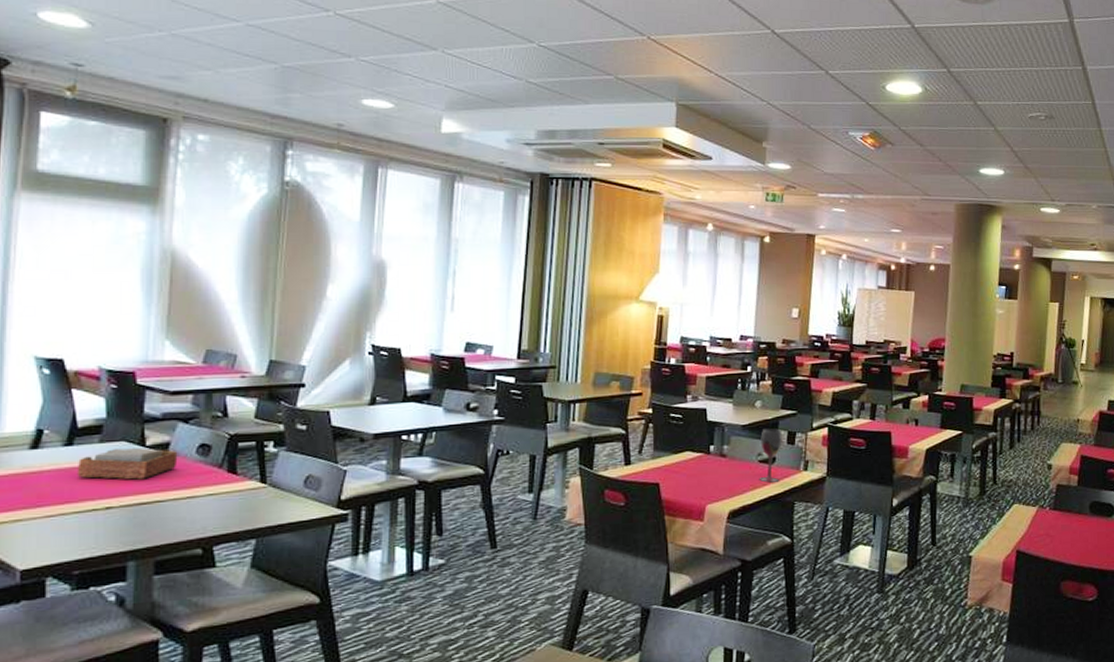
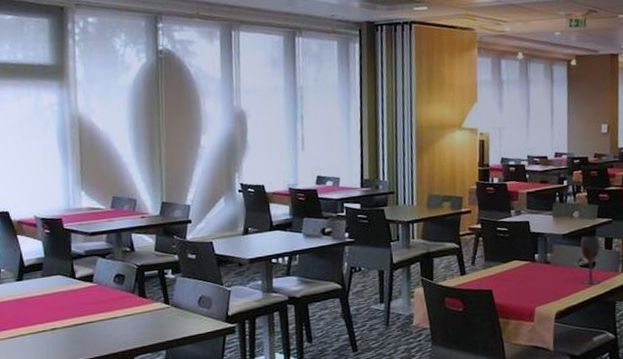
napkin holder: present [77,448,178,480] -> none [28,280,101,306]

